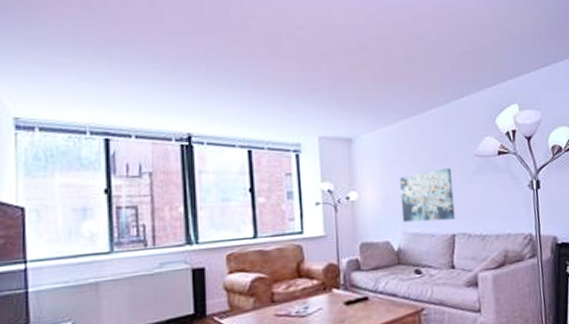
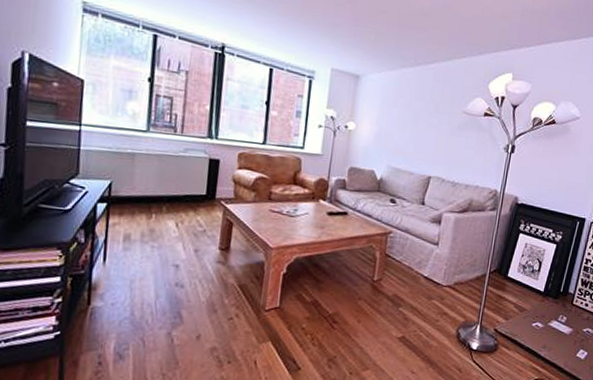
wall art: present [400,168,455,222] -> none [388,117,439,164]

